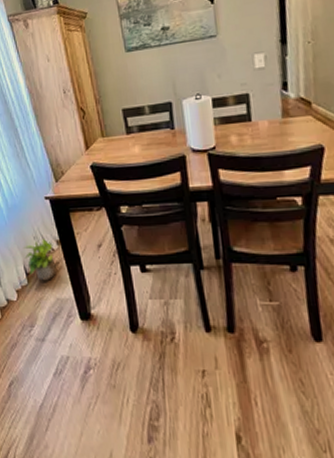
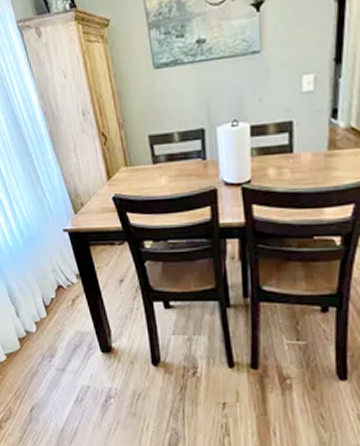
potted plant: present [24,239,56,281] -> none [42,272,76,314]

